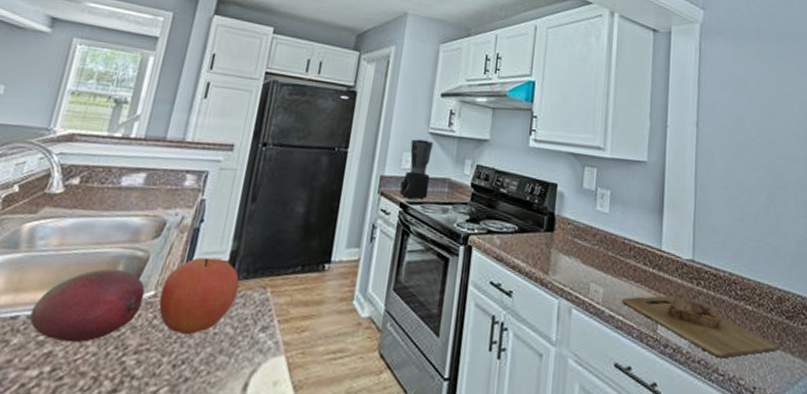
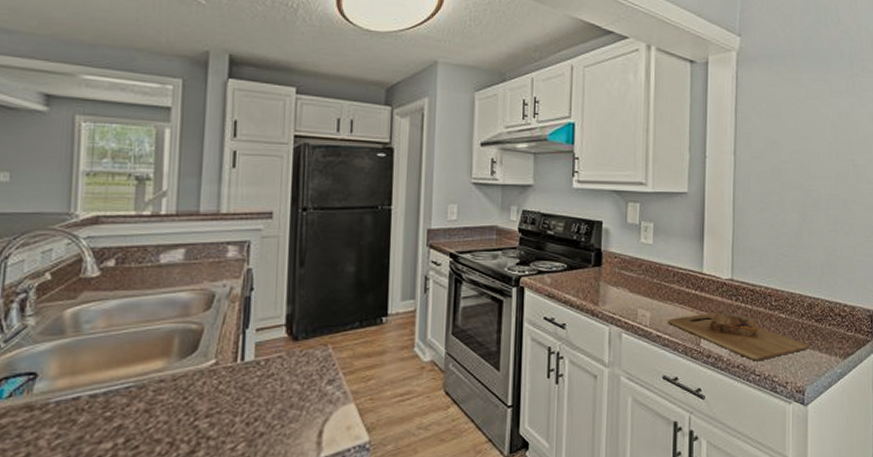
fruit: present [29,269,146,343] -> none [92,344,206,415]
fruit: present [158,257,240,334] -> none [222,323,300,395]
blender: present [400,139,433,200] -> none [448,190,477,250]

